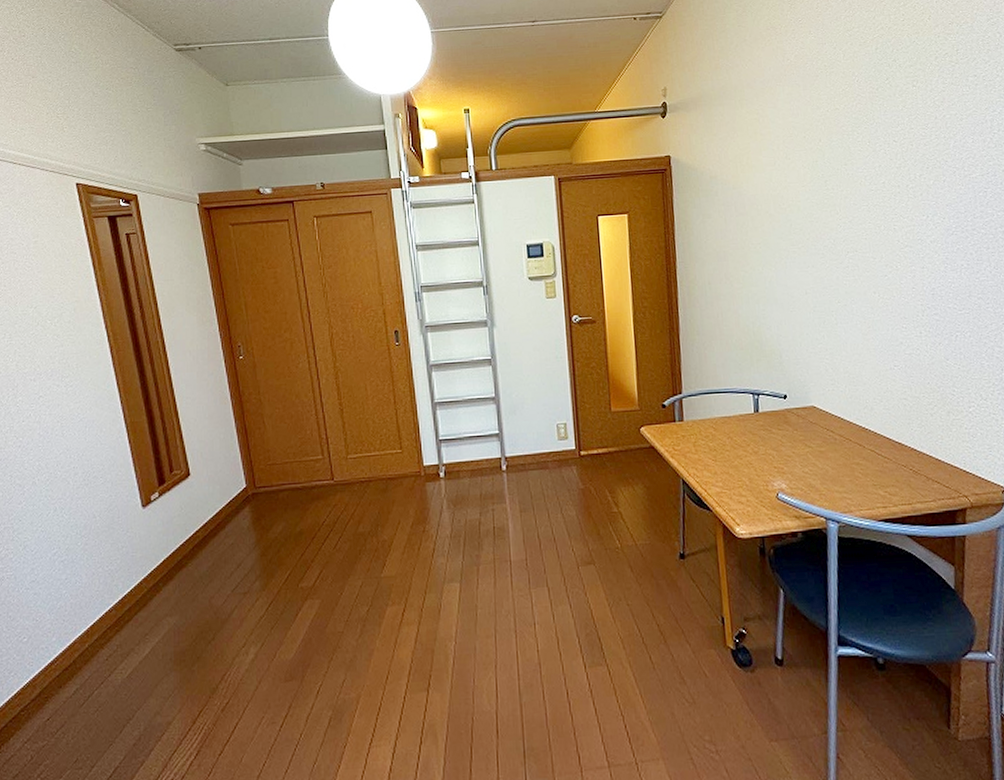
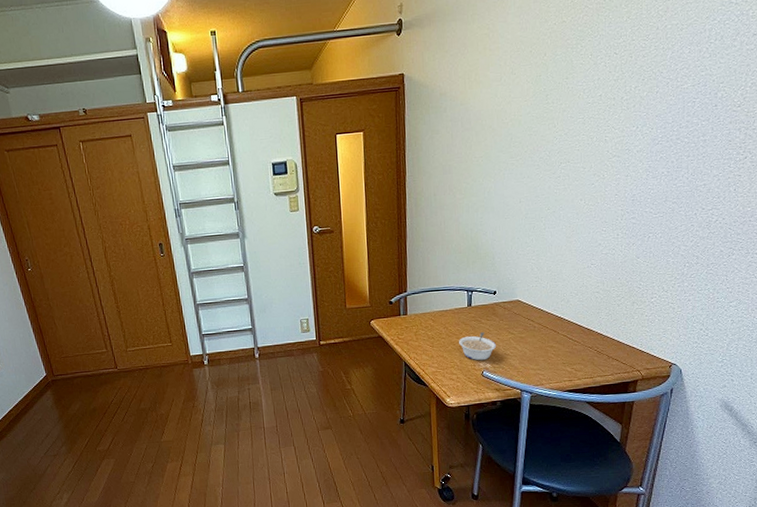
legume: none [746,444,793,480] -> present [459,332,497,361]

